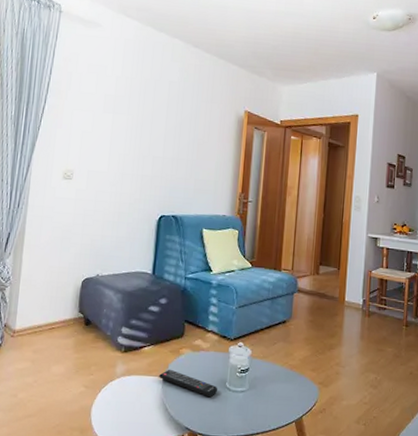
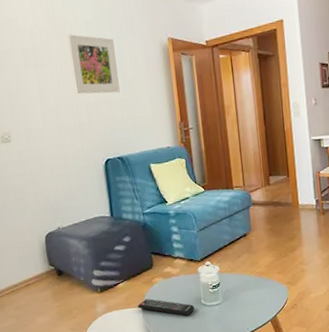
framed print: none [145,90,193,153] -> present [67,34,120,94]

